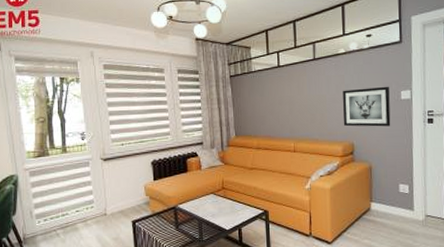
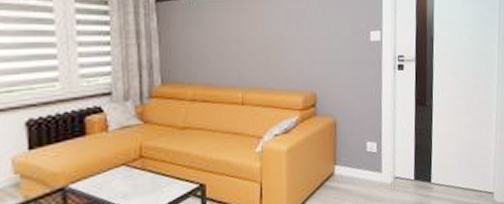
wall art: present [343,86,391,127] -> none [304,24,359,73]

